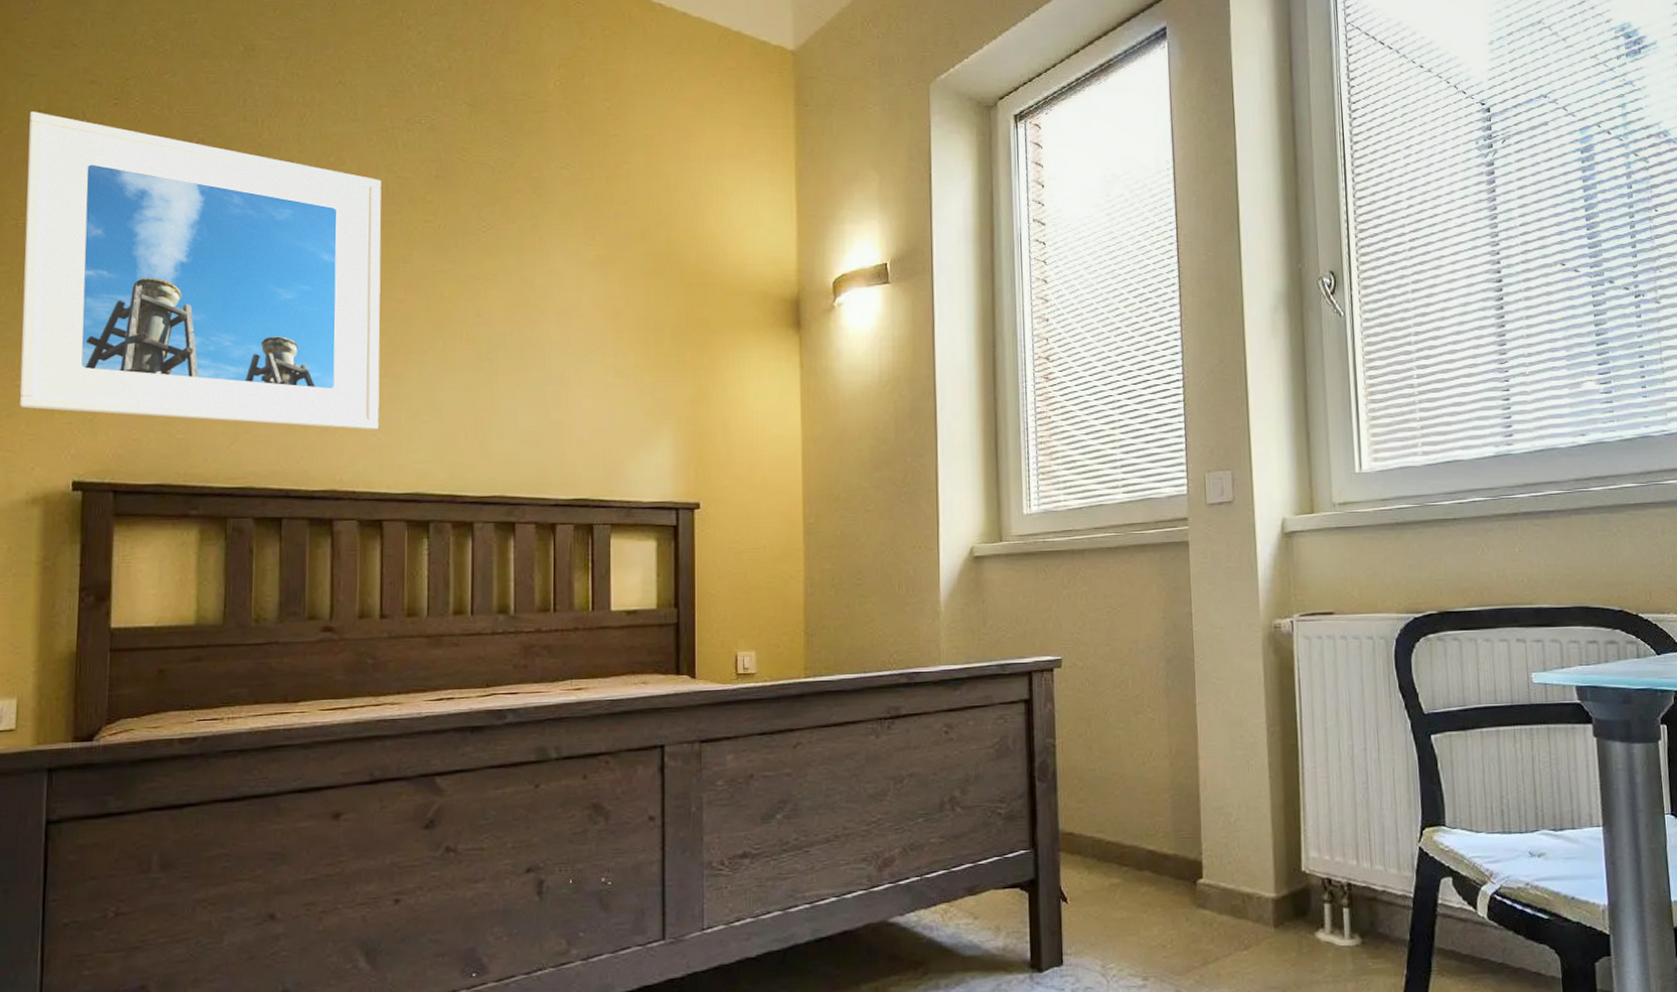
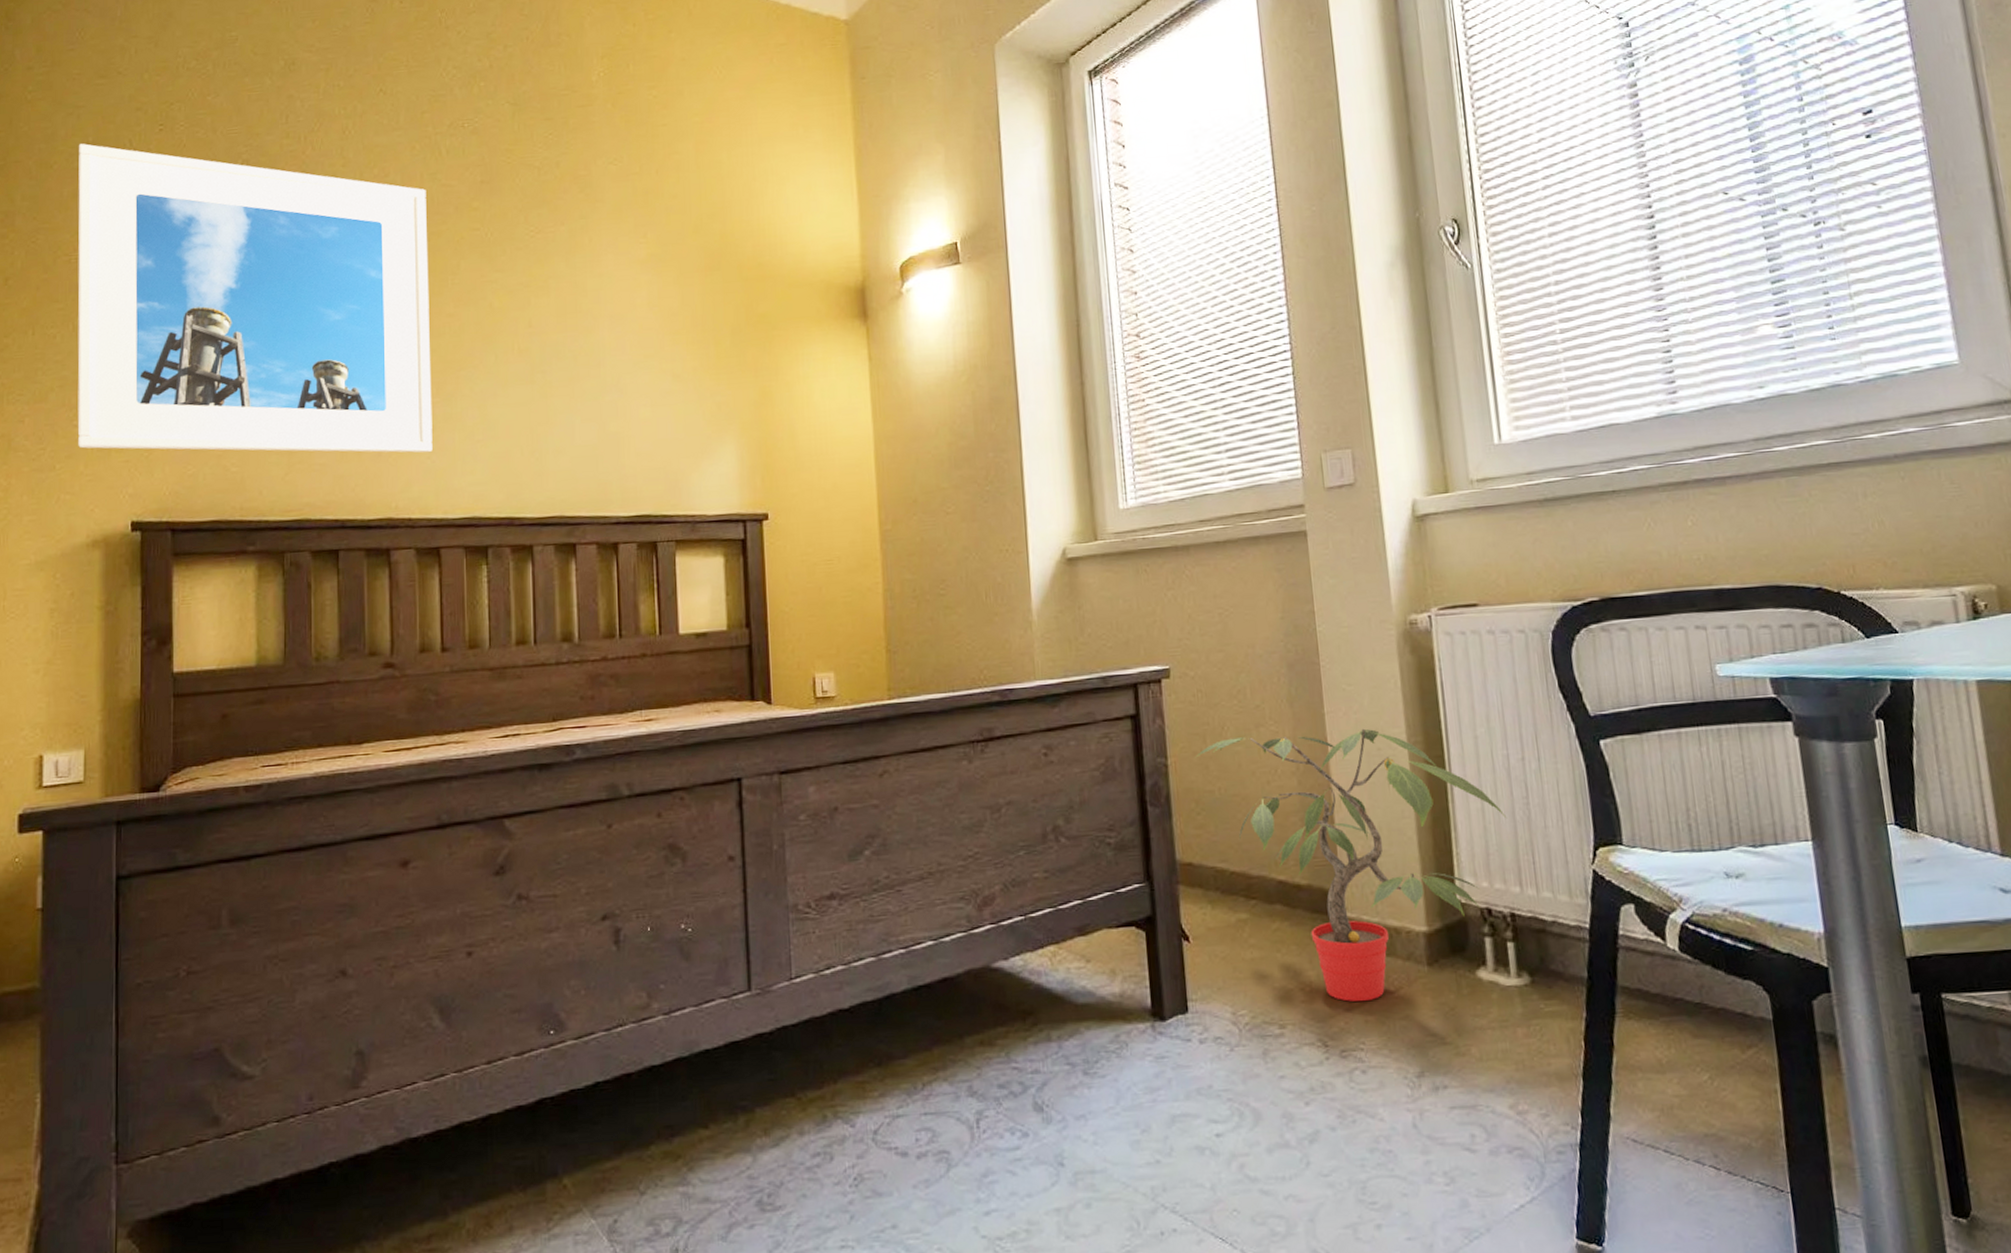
potted plant: none [1080,718,1349,958] -> present [1195,728,1507,1002]

